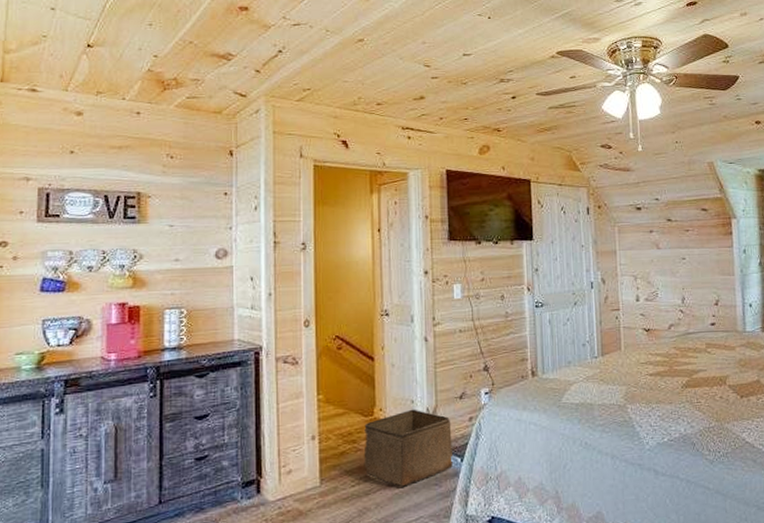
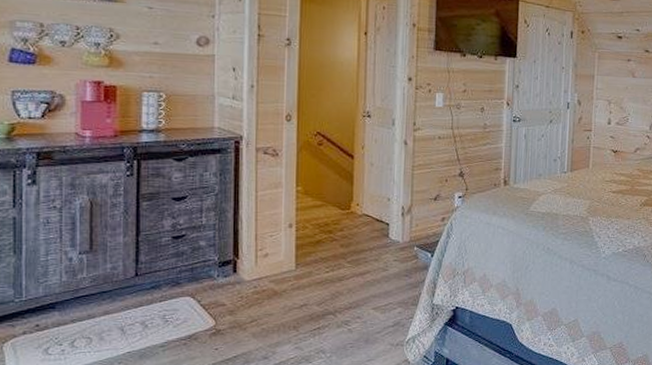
storage bin: present [364,409,454,487] -> none [338,206,425,276]

